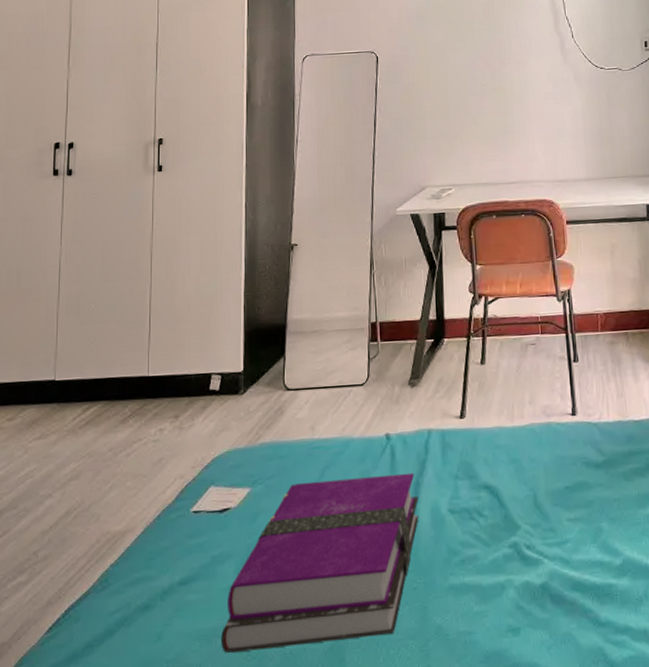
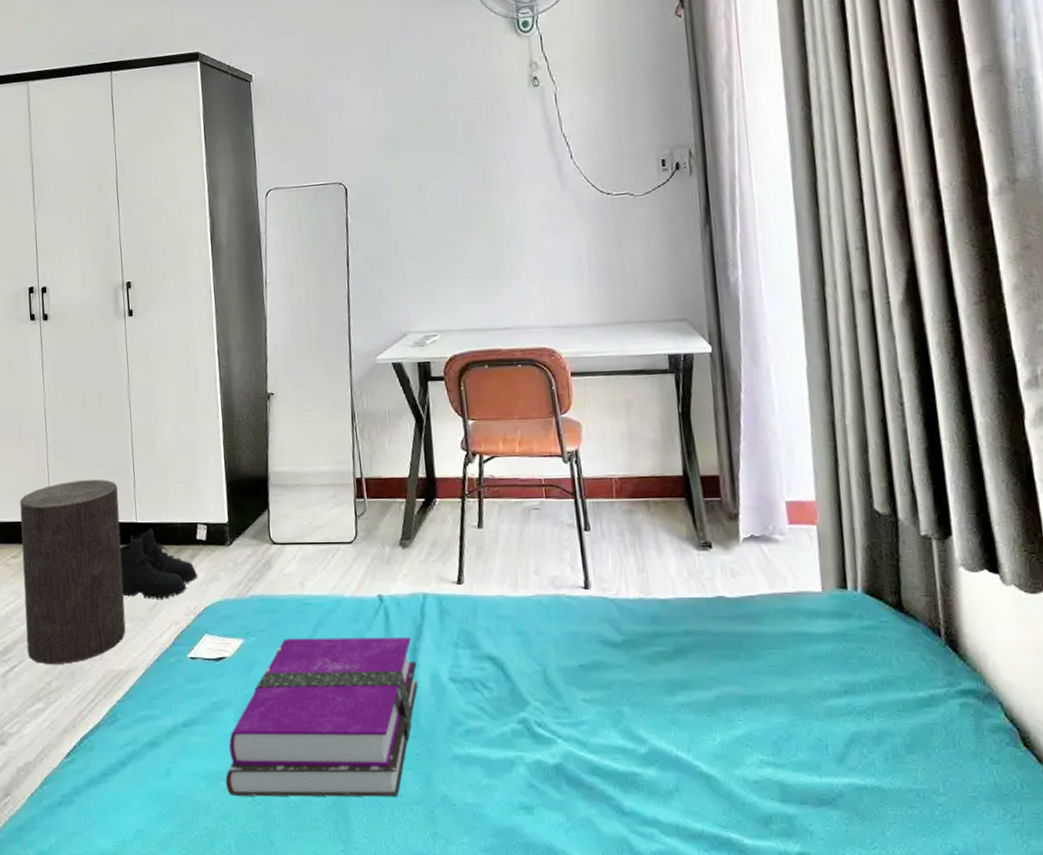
stool: none [14,334,132,533] -> present [19,480,126,665]
boots: none [127,380,208,454] -> present [119,527,198,599]

